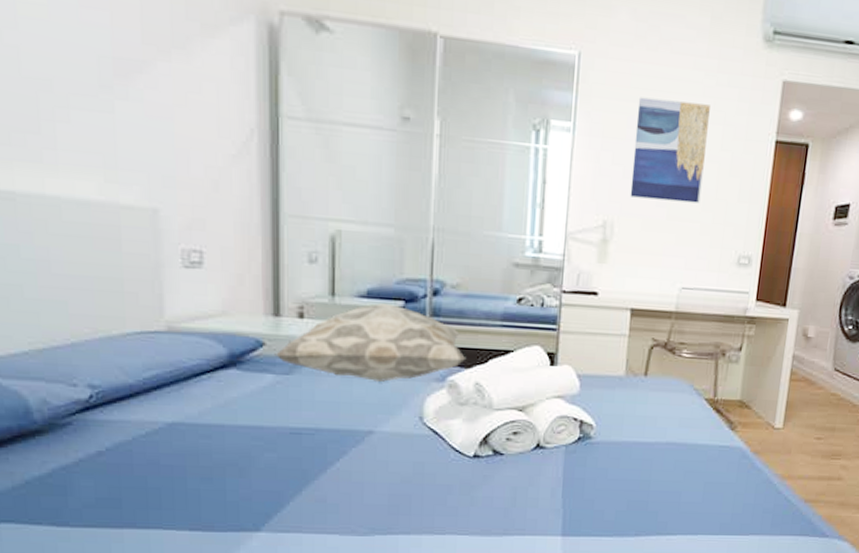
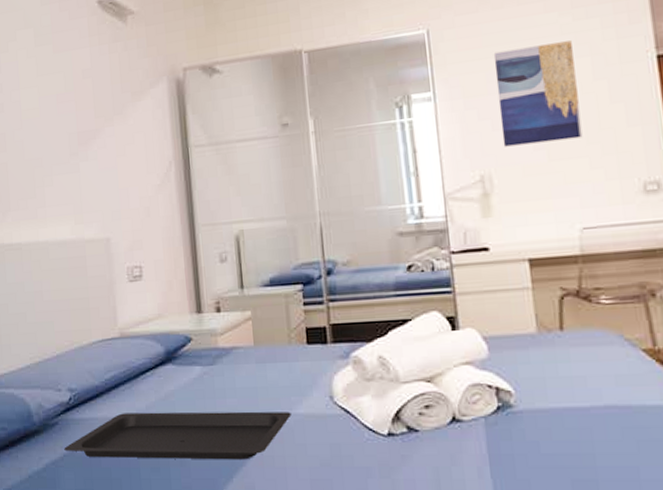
serving tray: none [80,417,376,474] -> present [64,411,291,460]
decorative pillow: present [274,302,467,382] -> none [200,288,367,364]

